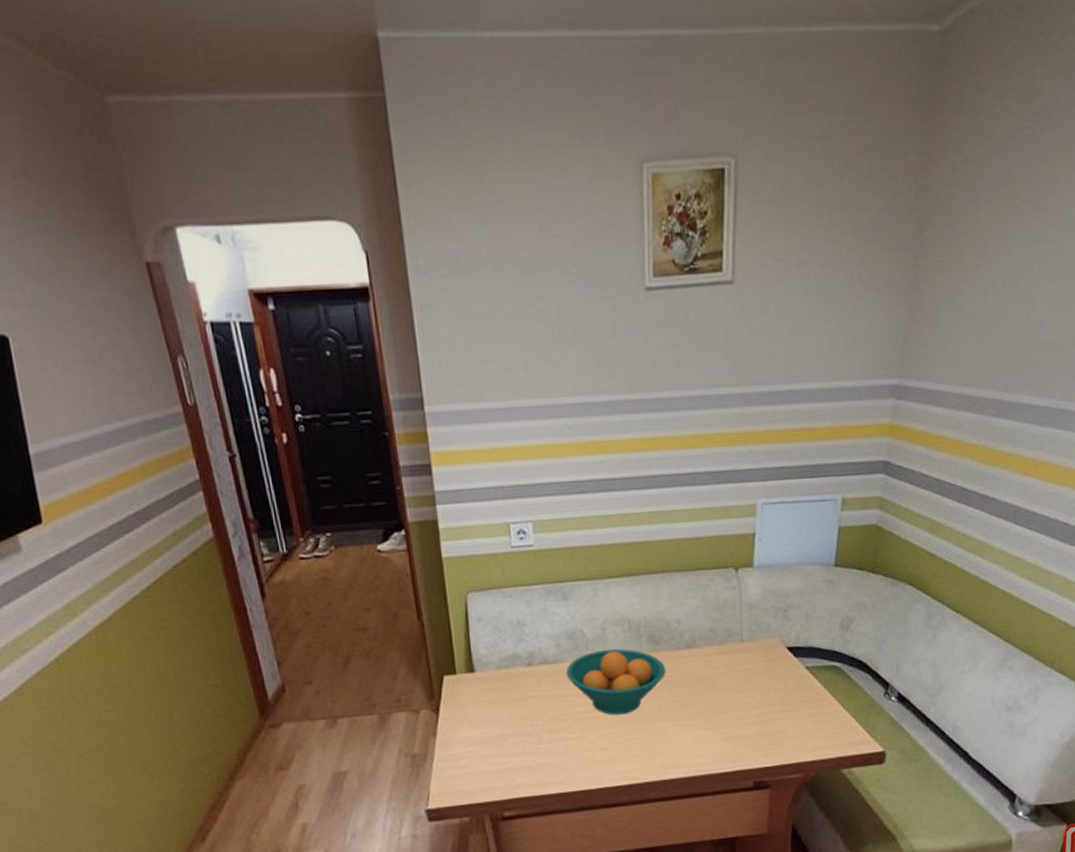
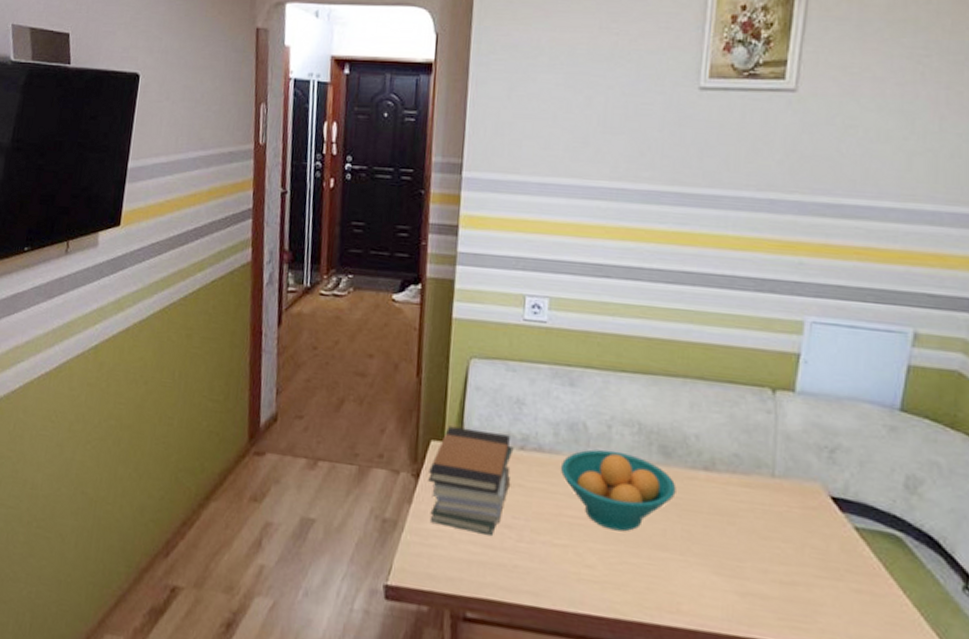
book stack: none [447,655,523,747] -> present [428,426,514,537]

